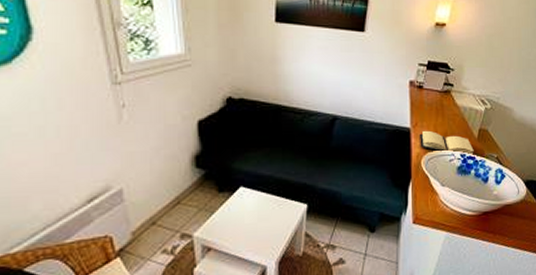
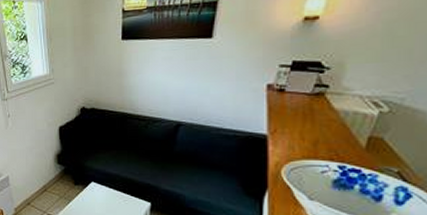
book: present [420,130,474,155] -> none [280,137,359,168]

